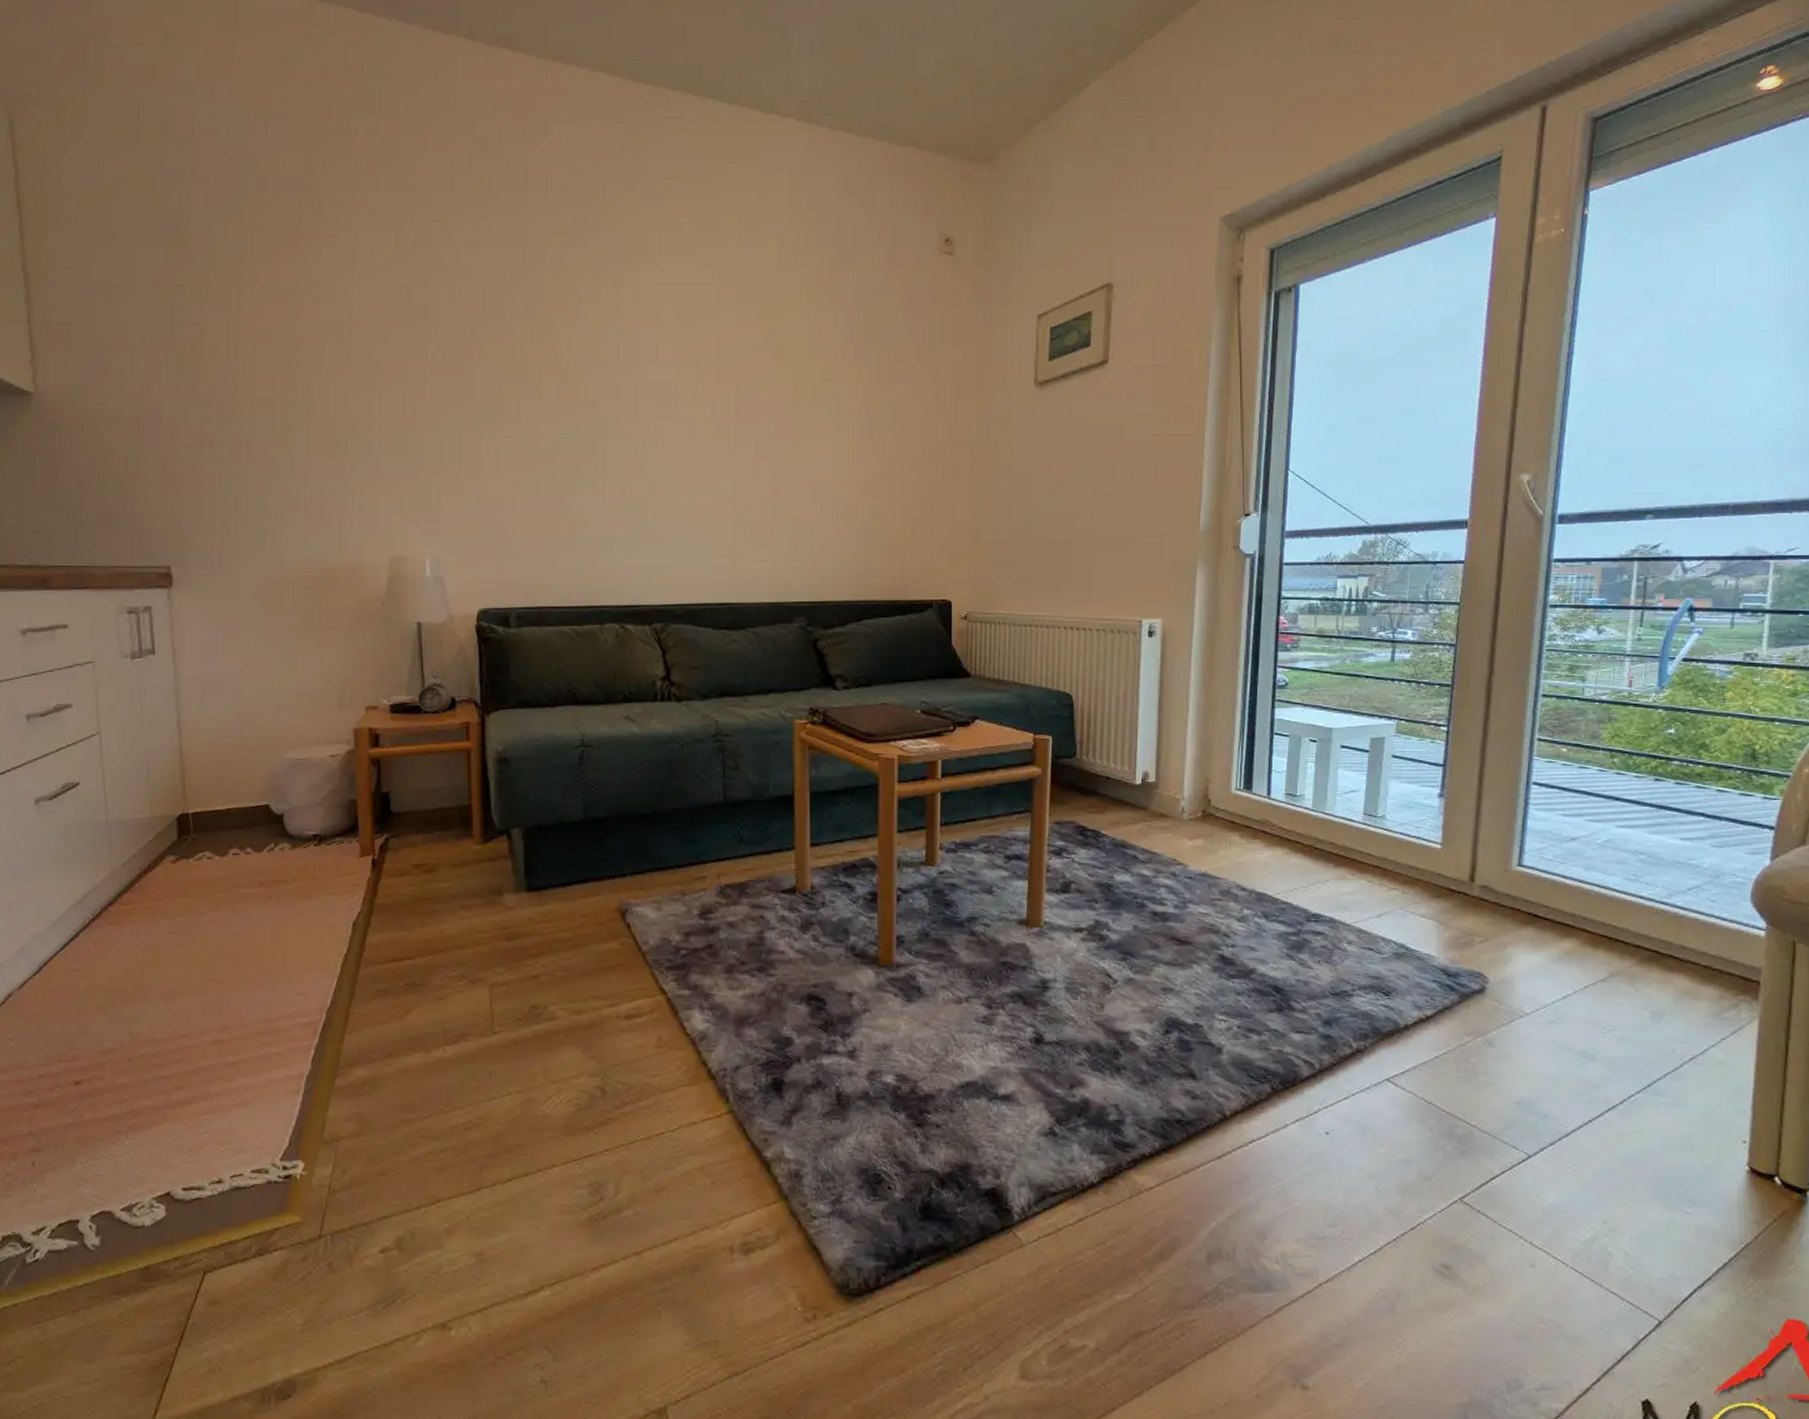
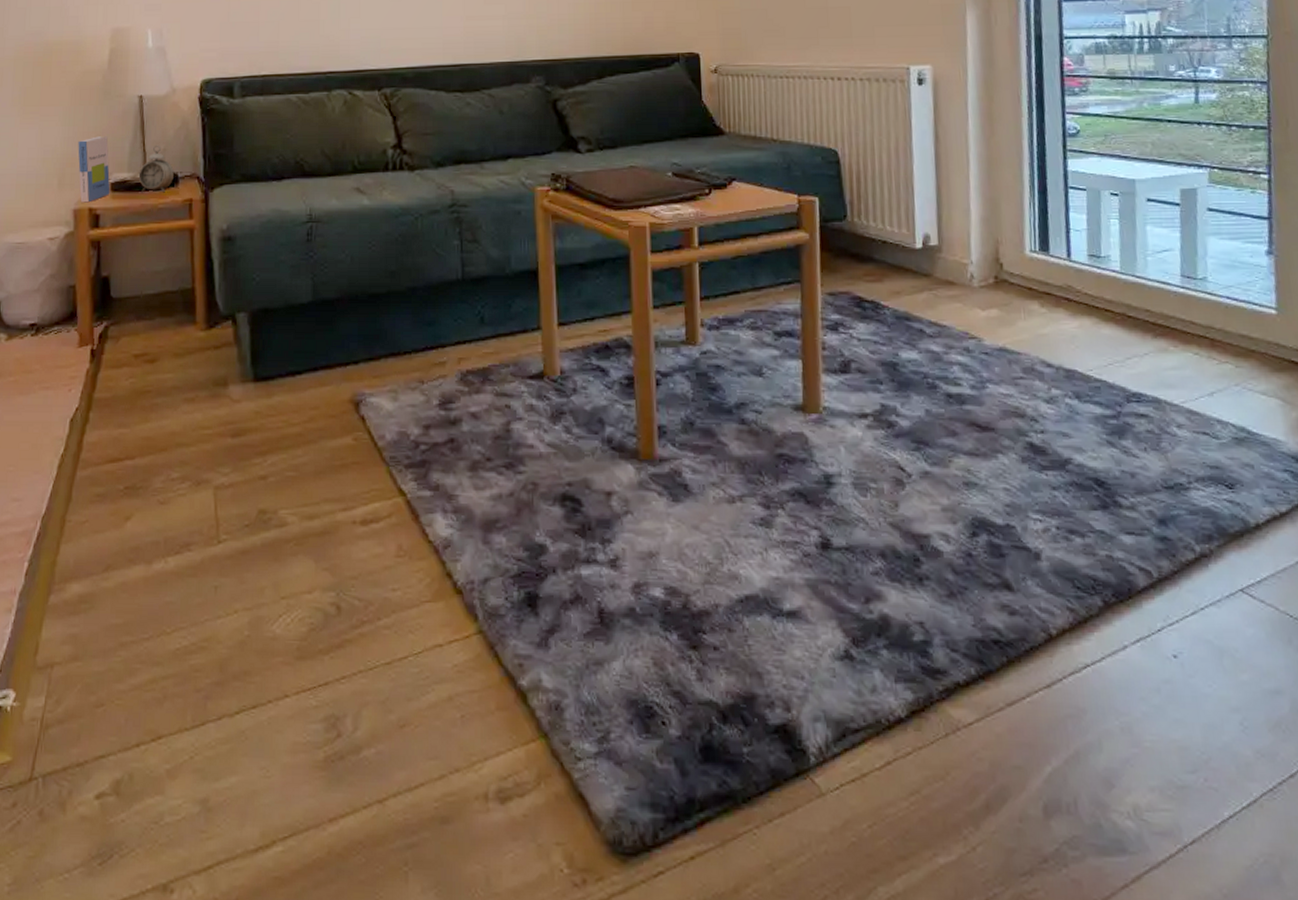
book: none [357,660,390,723] -> present [78,136,110,203]

